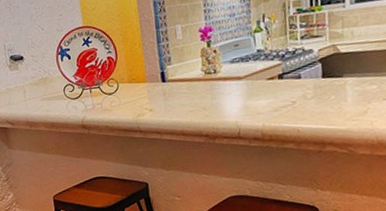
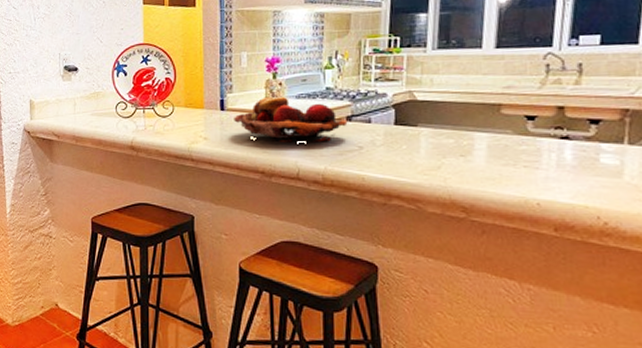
fruit basket: none [175,63,280,107] -> present [234,96,348,143]

